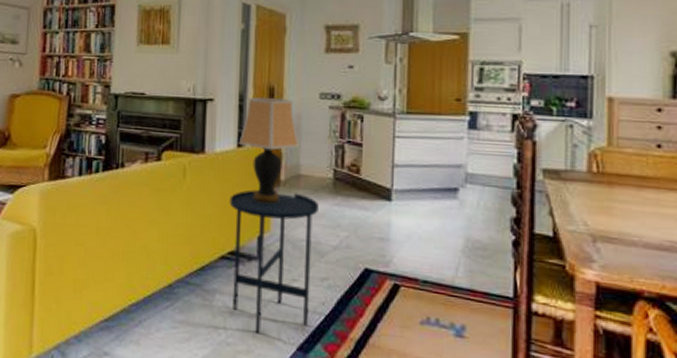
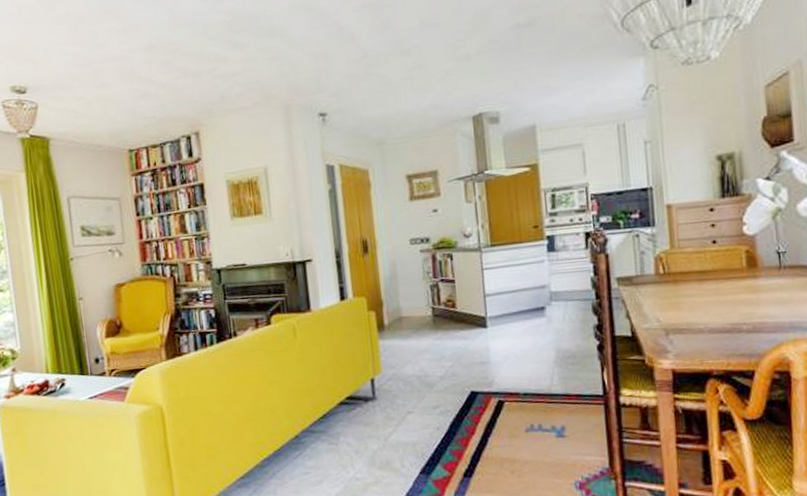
side table: present [229,189,319,334] -> none [340,334,428,466]
table lamp: present [238,97,300,204] -> none [341,249,398,349]

